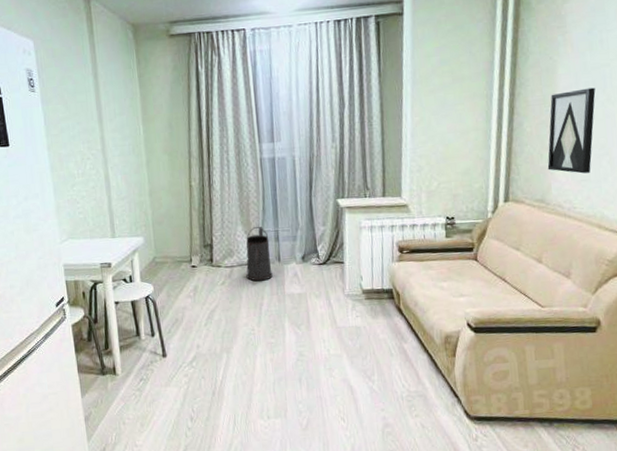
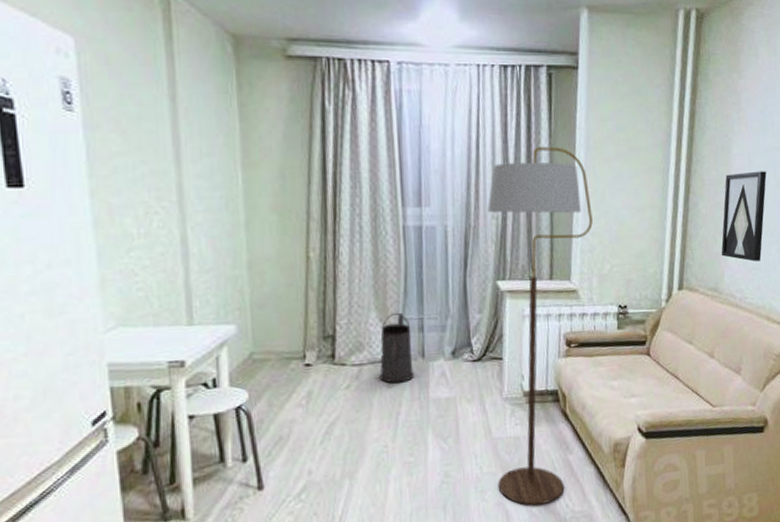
floor lamp: none [327,84,420,384] -> present [487,147,593,506]

